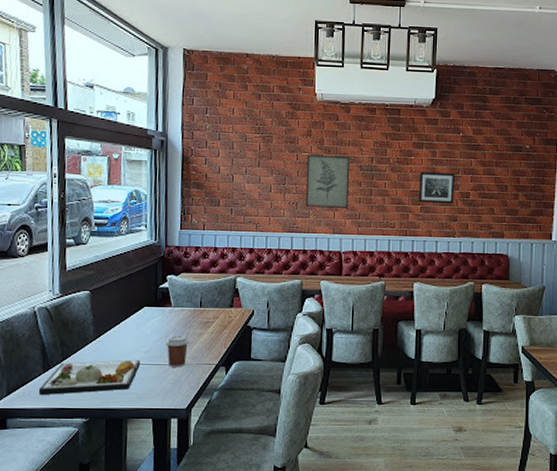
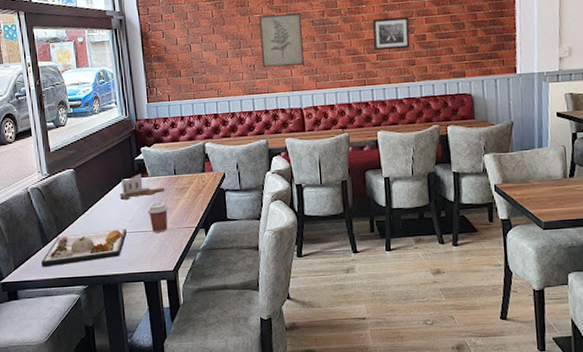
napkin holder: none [138,302,188,329] -> present [120,173,165,200]

